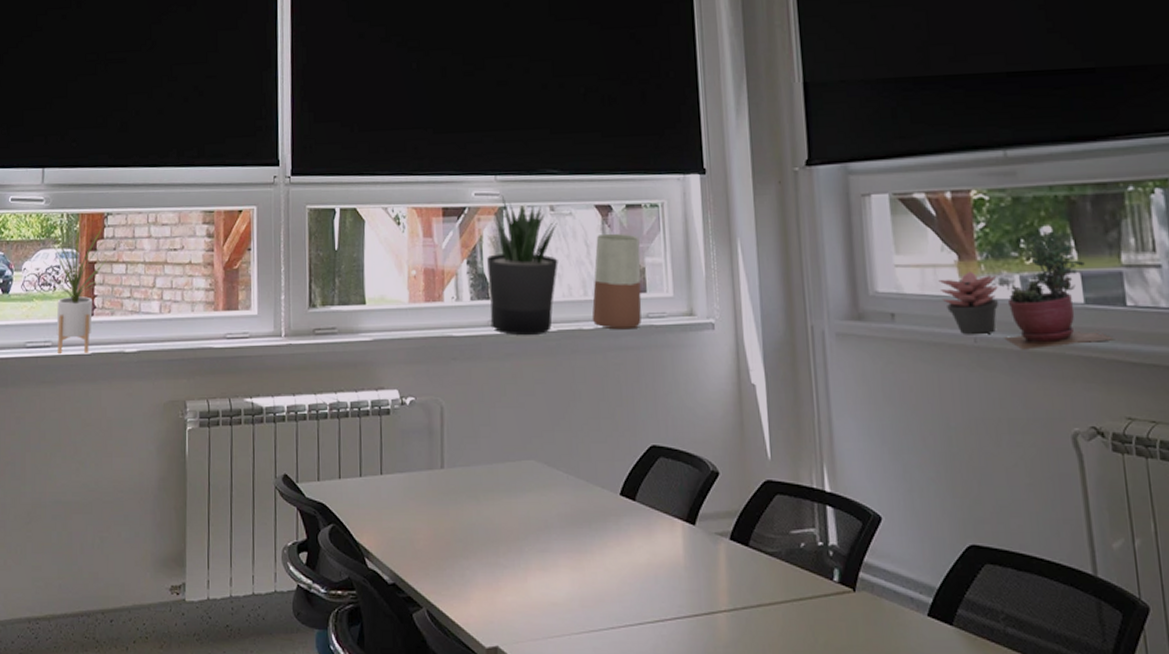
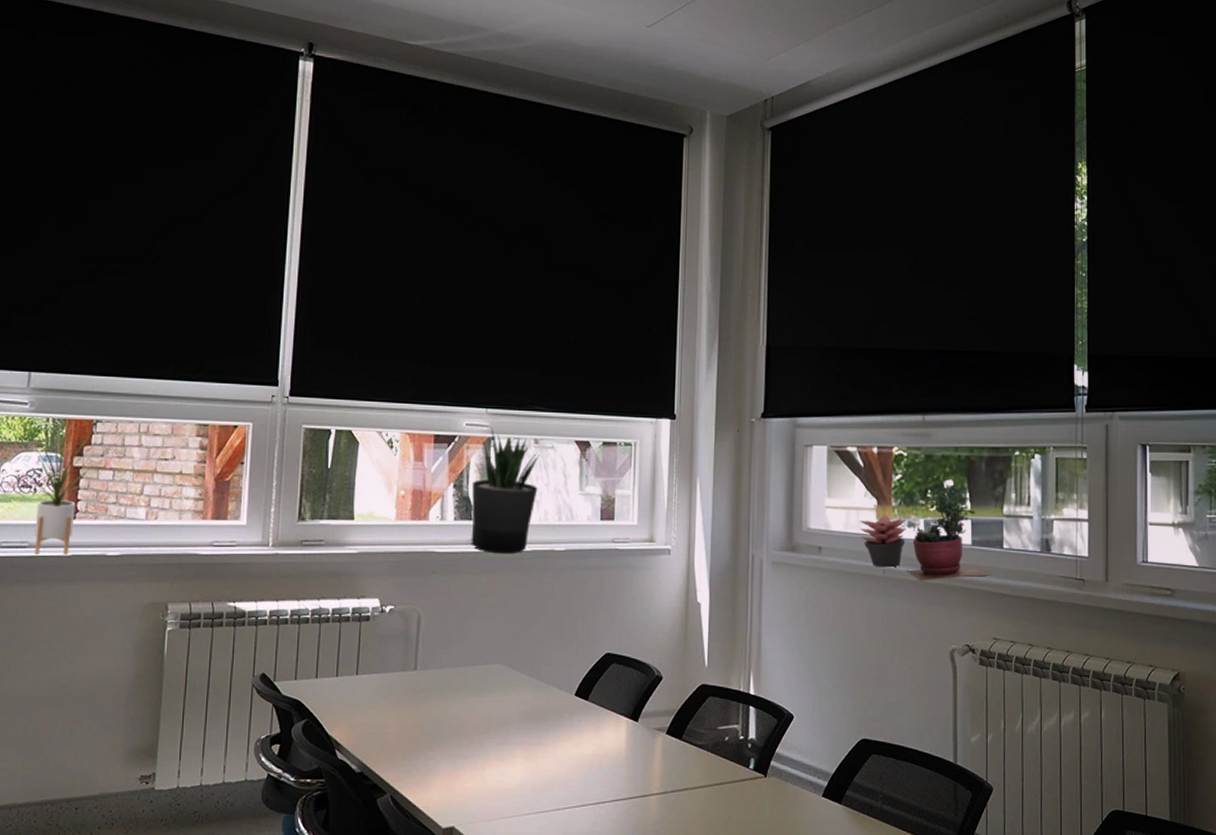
vase: present [591,233,642,330] -> none [563,466,612,552]

